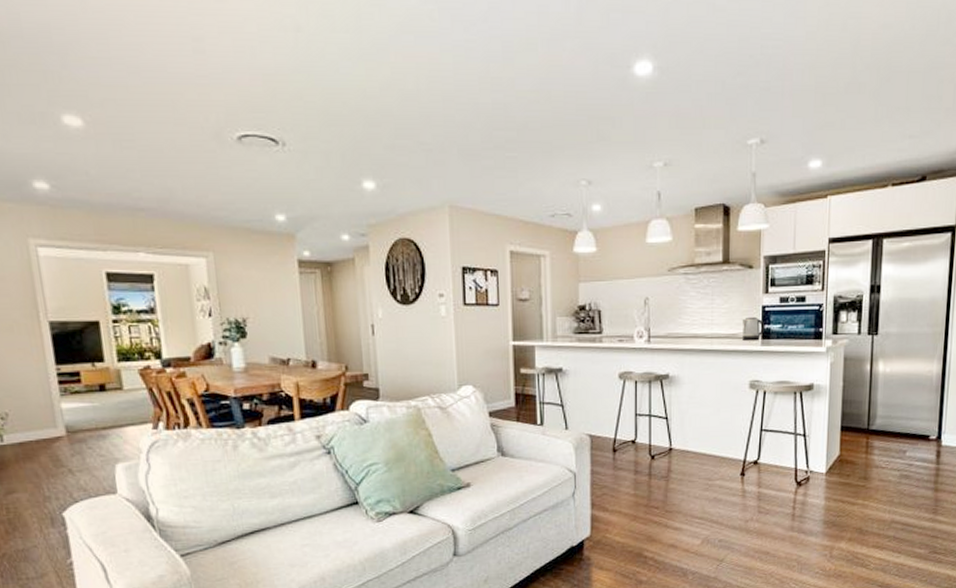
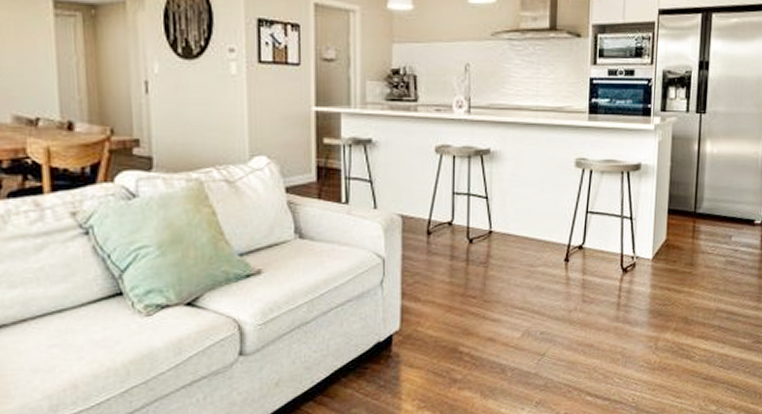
kettle: present [741,316,765,342] -> none [568,89,593,116]

